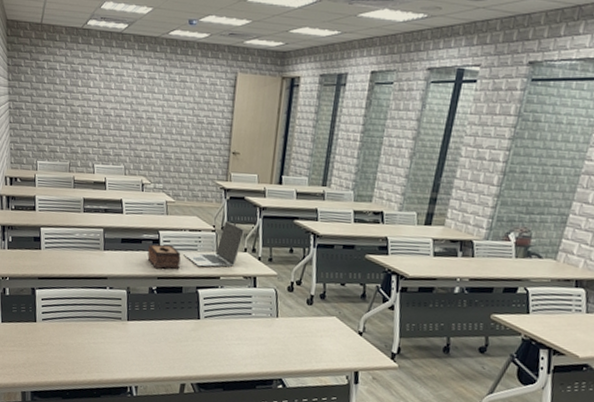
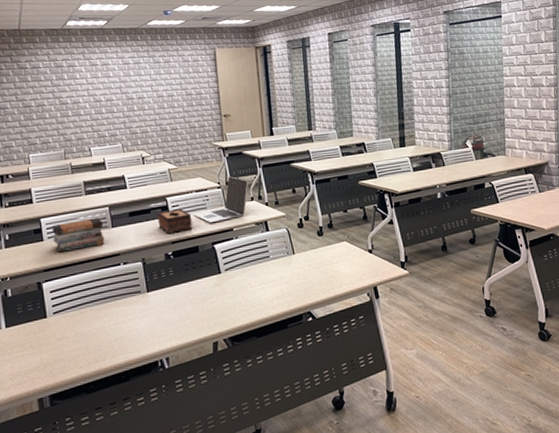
book stack: none [49,236,96,265] -> present [52,217,105,253]

